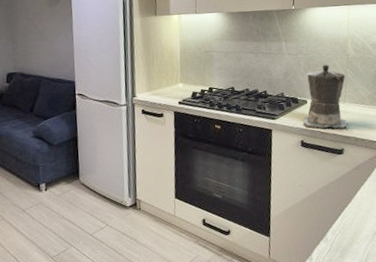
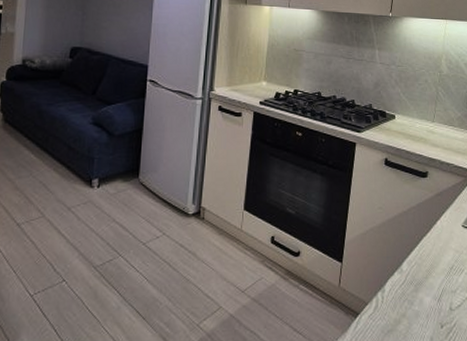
coffee maker: present [303,65,348,129] -> none [389,79,437,150]

